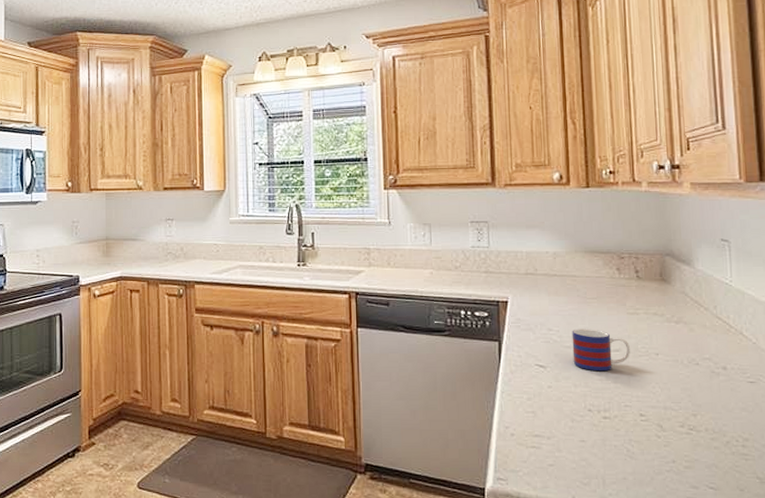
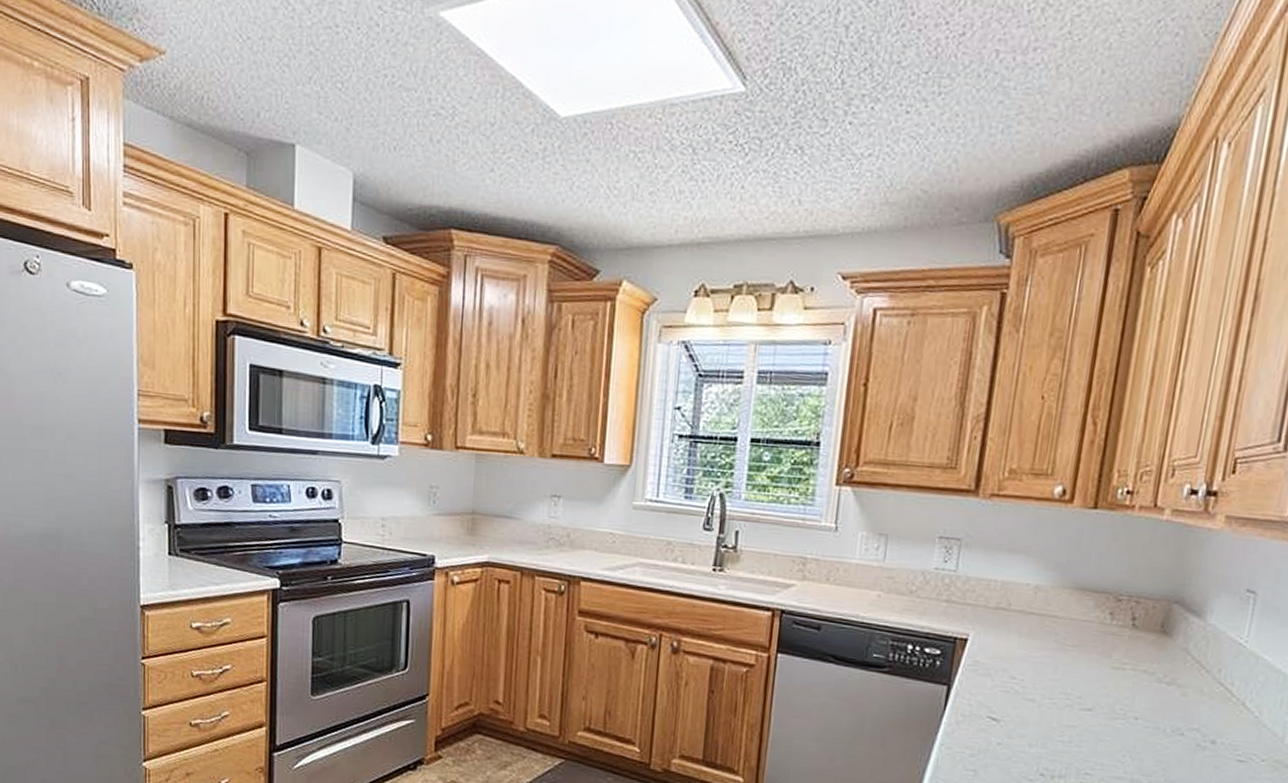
mug: present [572,329,630,372] -> none [1033,679,1106,733]

